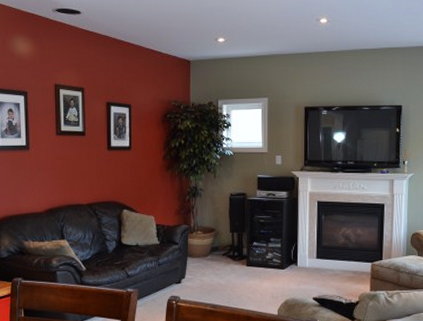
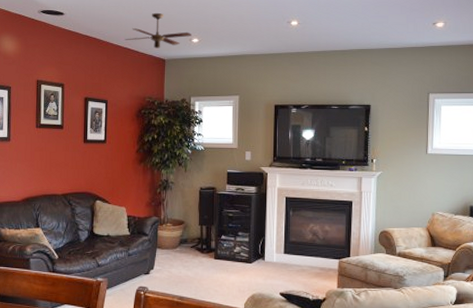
ceiling fan: none [146,10,217,49] -> present [124,12,192,49]

